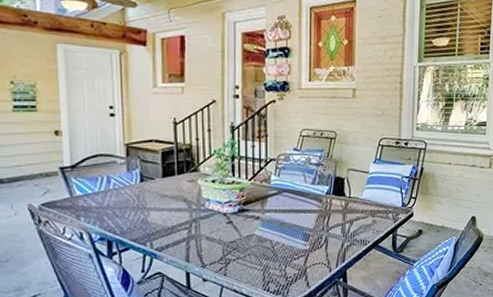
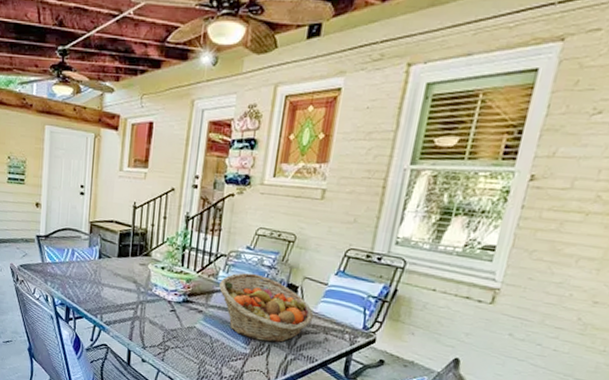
fruit basket: none [273,172,361,235] -> present [219,273,314,343]

